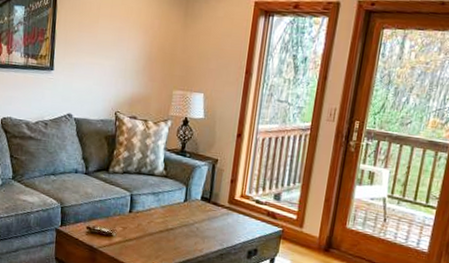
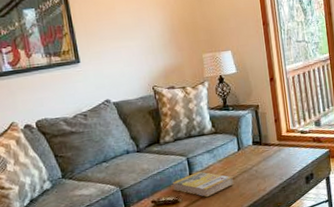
book: none [111,211,172,240] -> present [173,171,234,198]

